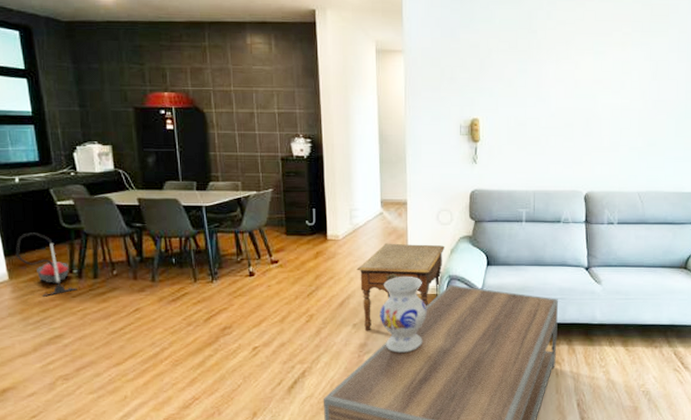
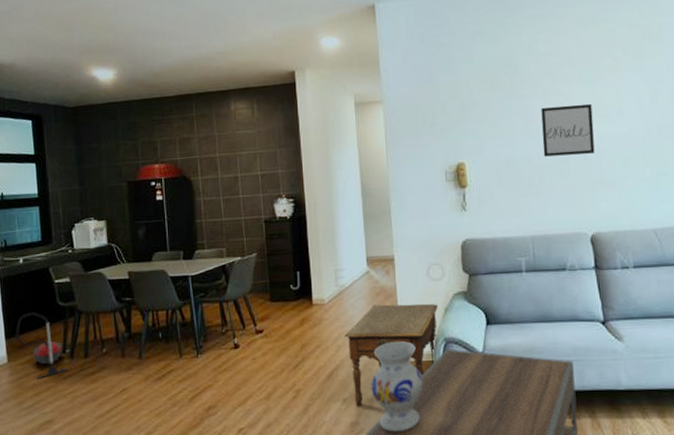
wall art: none [551,73,599,121] -> present [541,103,595,157]

